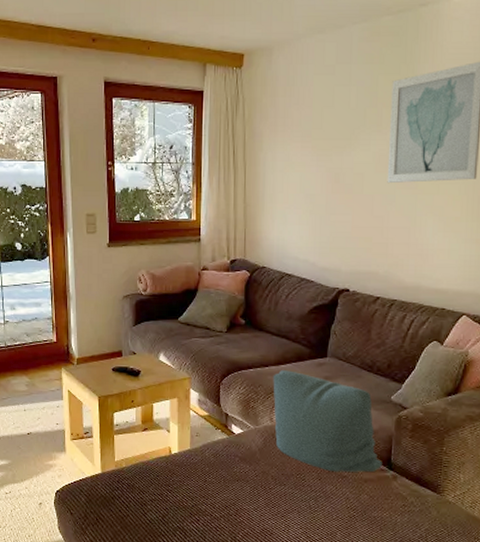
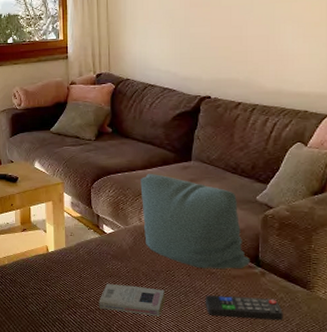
book: none [224,488,295,524] -> present [98,283,166,317]
remote control: none [335,500,413,526] -> present [205,295,283,321]

